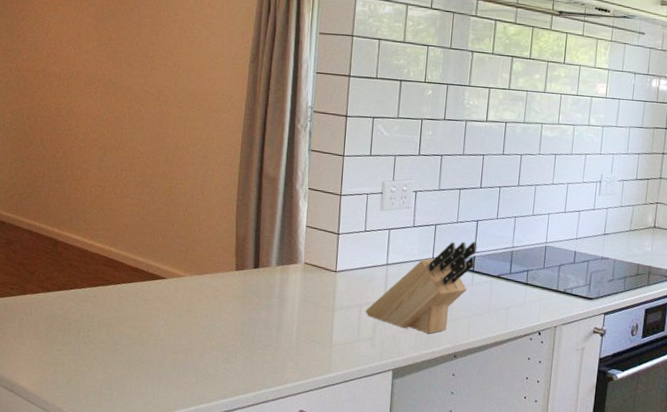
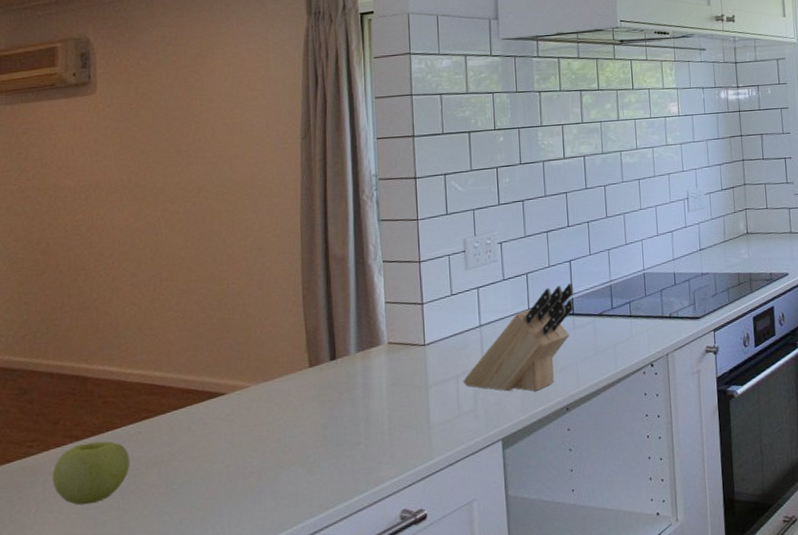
apple: none [26,295,86,346] -> present [52,441,130,506]

